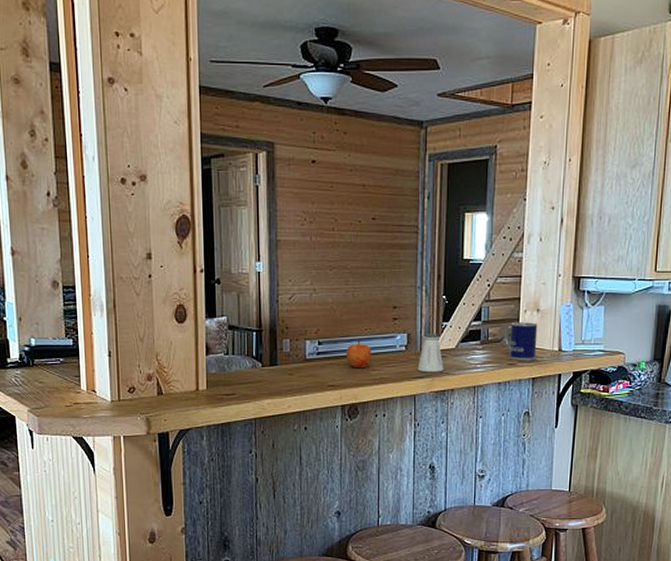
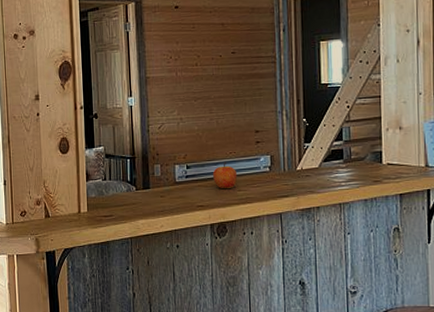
saltshaker: present [417,334,444,372] -> none [282,154,309,191]
mug: present [504,322,538,361] -> none [367,140,402,178]

